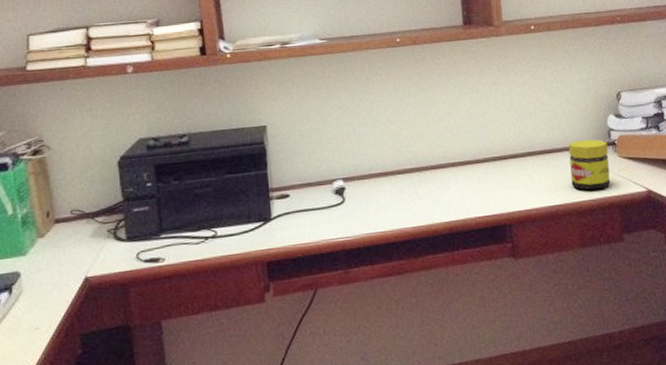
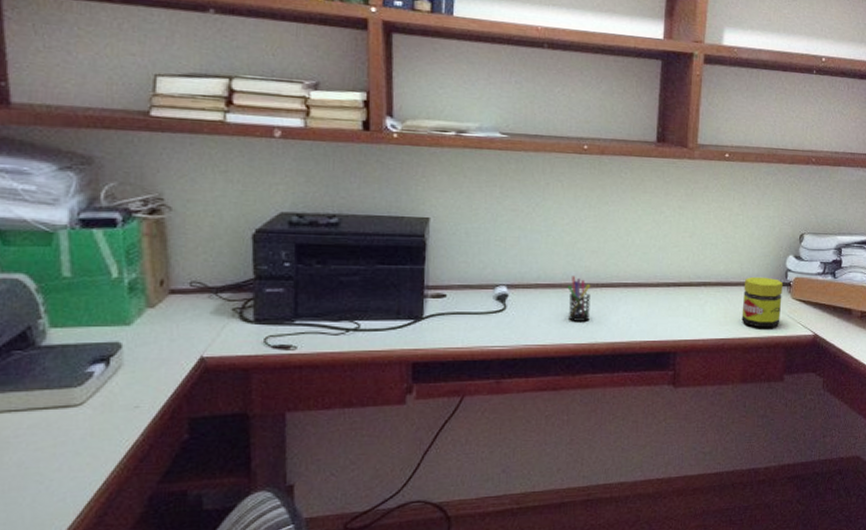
pen holder: none [399,162,424,206] -> present [567,276,591,321]

